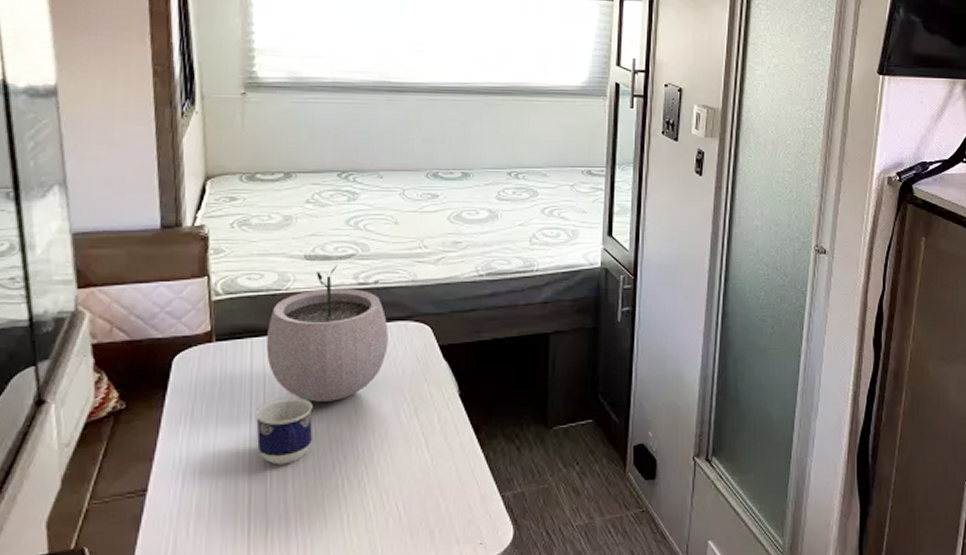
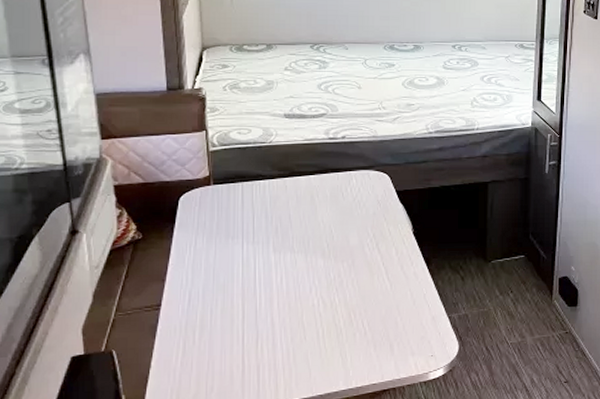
cup: present [255,398,313,465] -> none [246,232,293,287]
plant pot: present [265,265,389,402] -> none [254,122,354,236]

